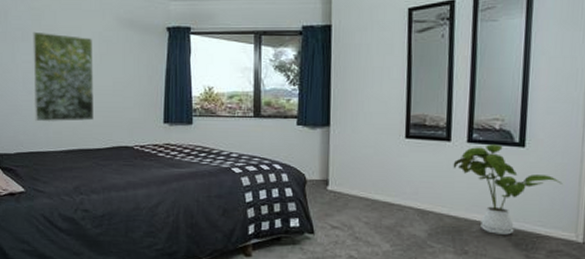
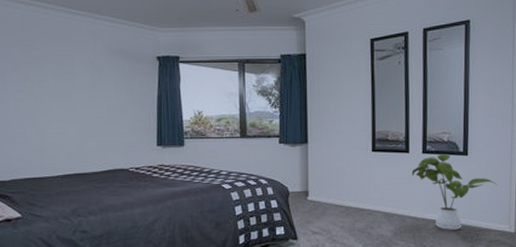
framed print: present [33,31,94,122] -> none [24,61,89,149]

